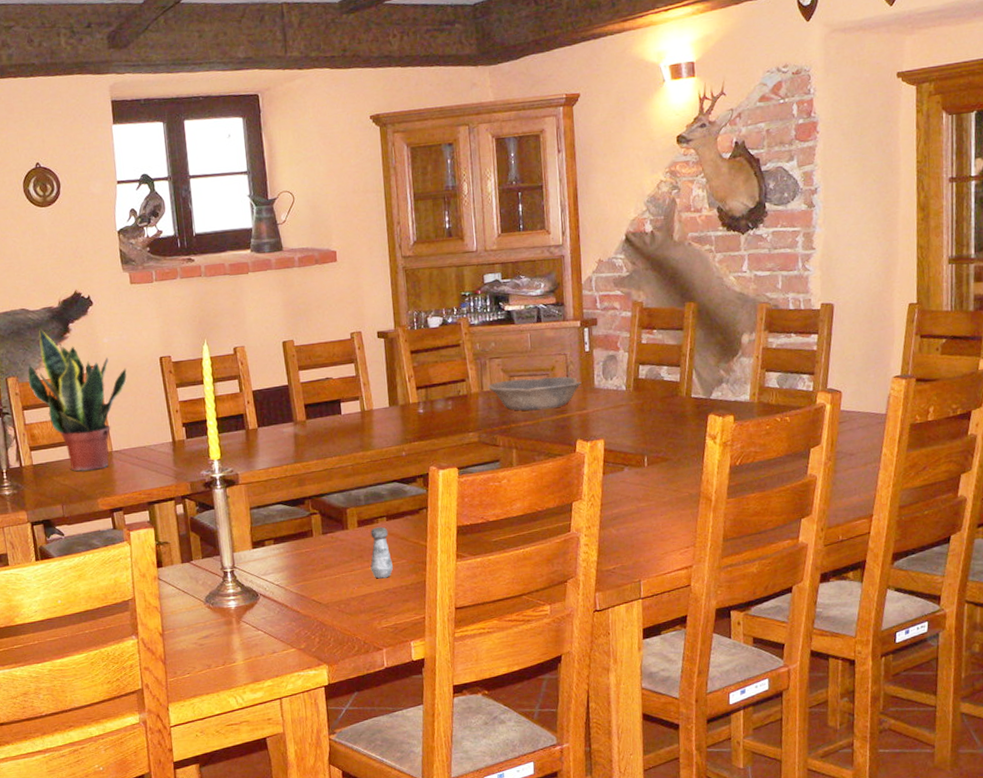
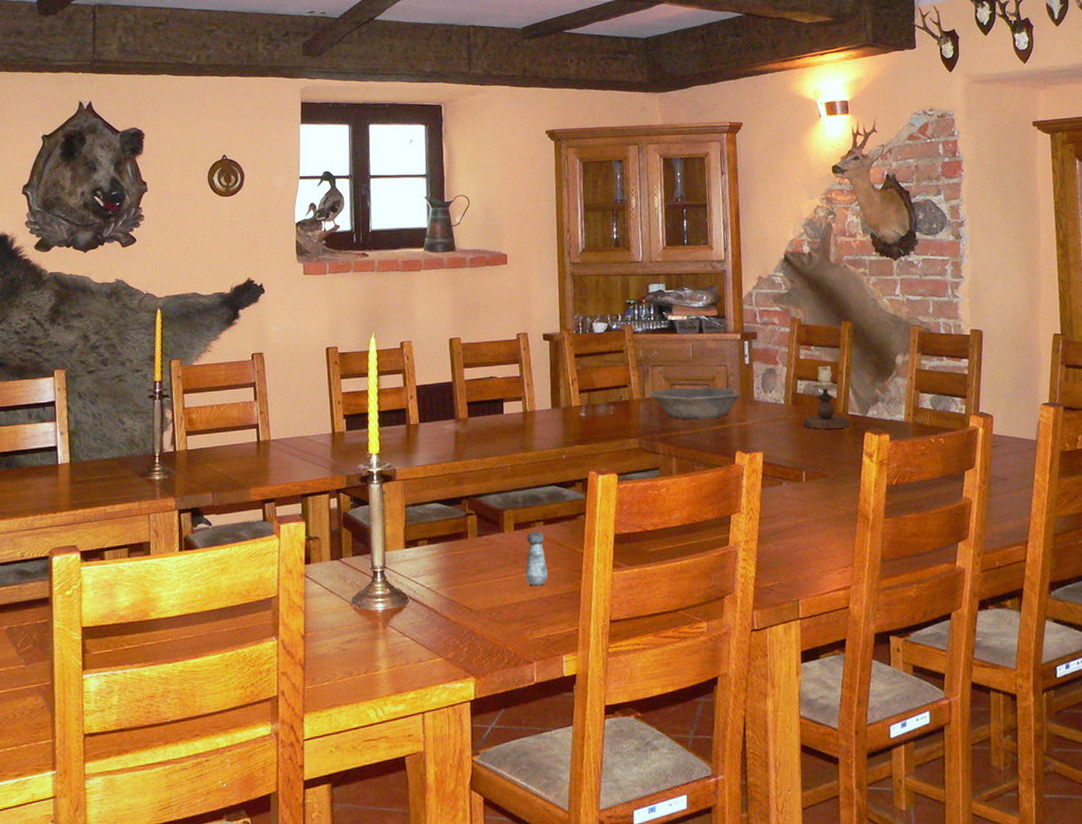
potted plant: present [27,328,127,471] -> none [191,313,292,459]
candlestick: none [645,349,694,414] -> present [803,366,851,429]

